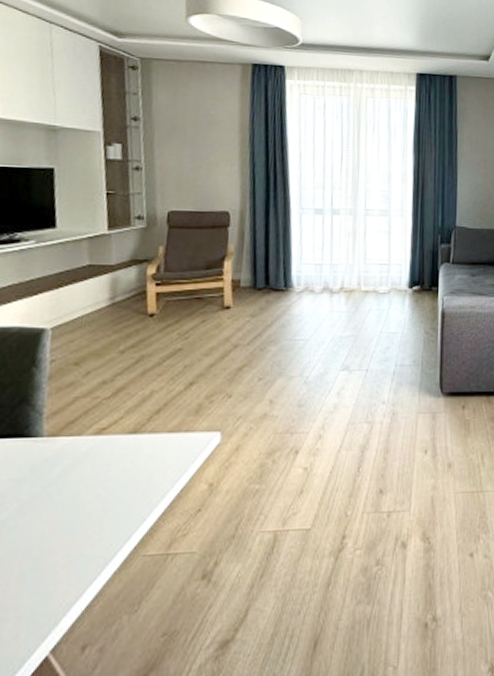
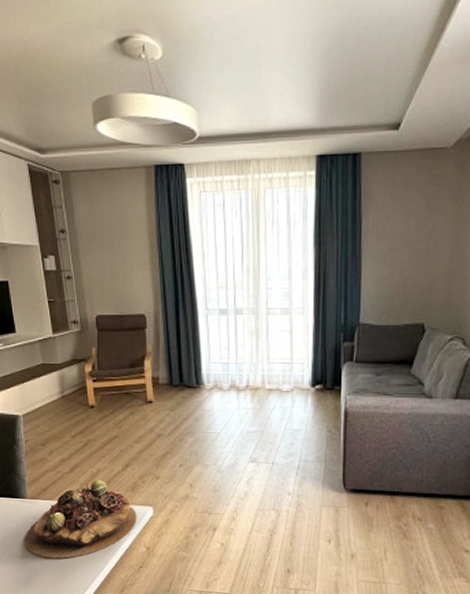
succulent plant: none [29,403,199,516] -> present [24,479,137,559]

